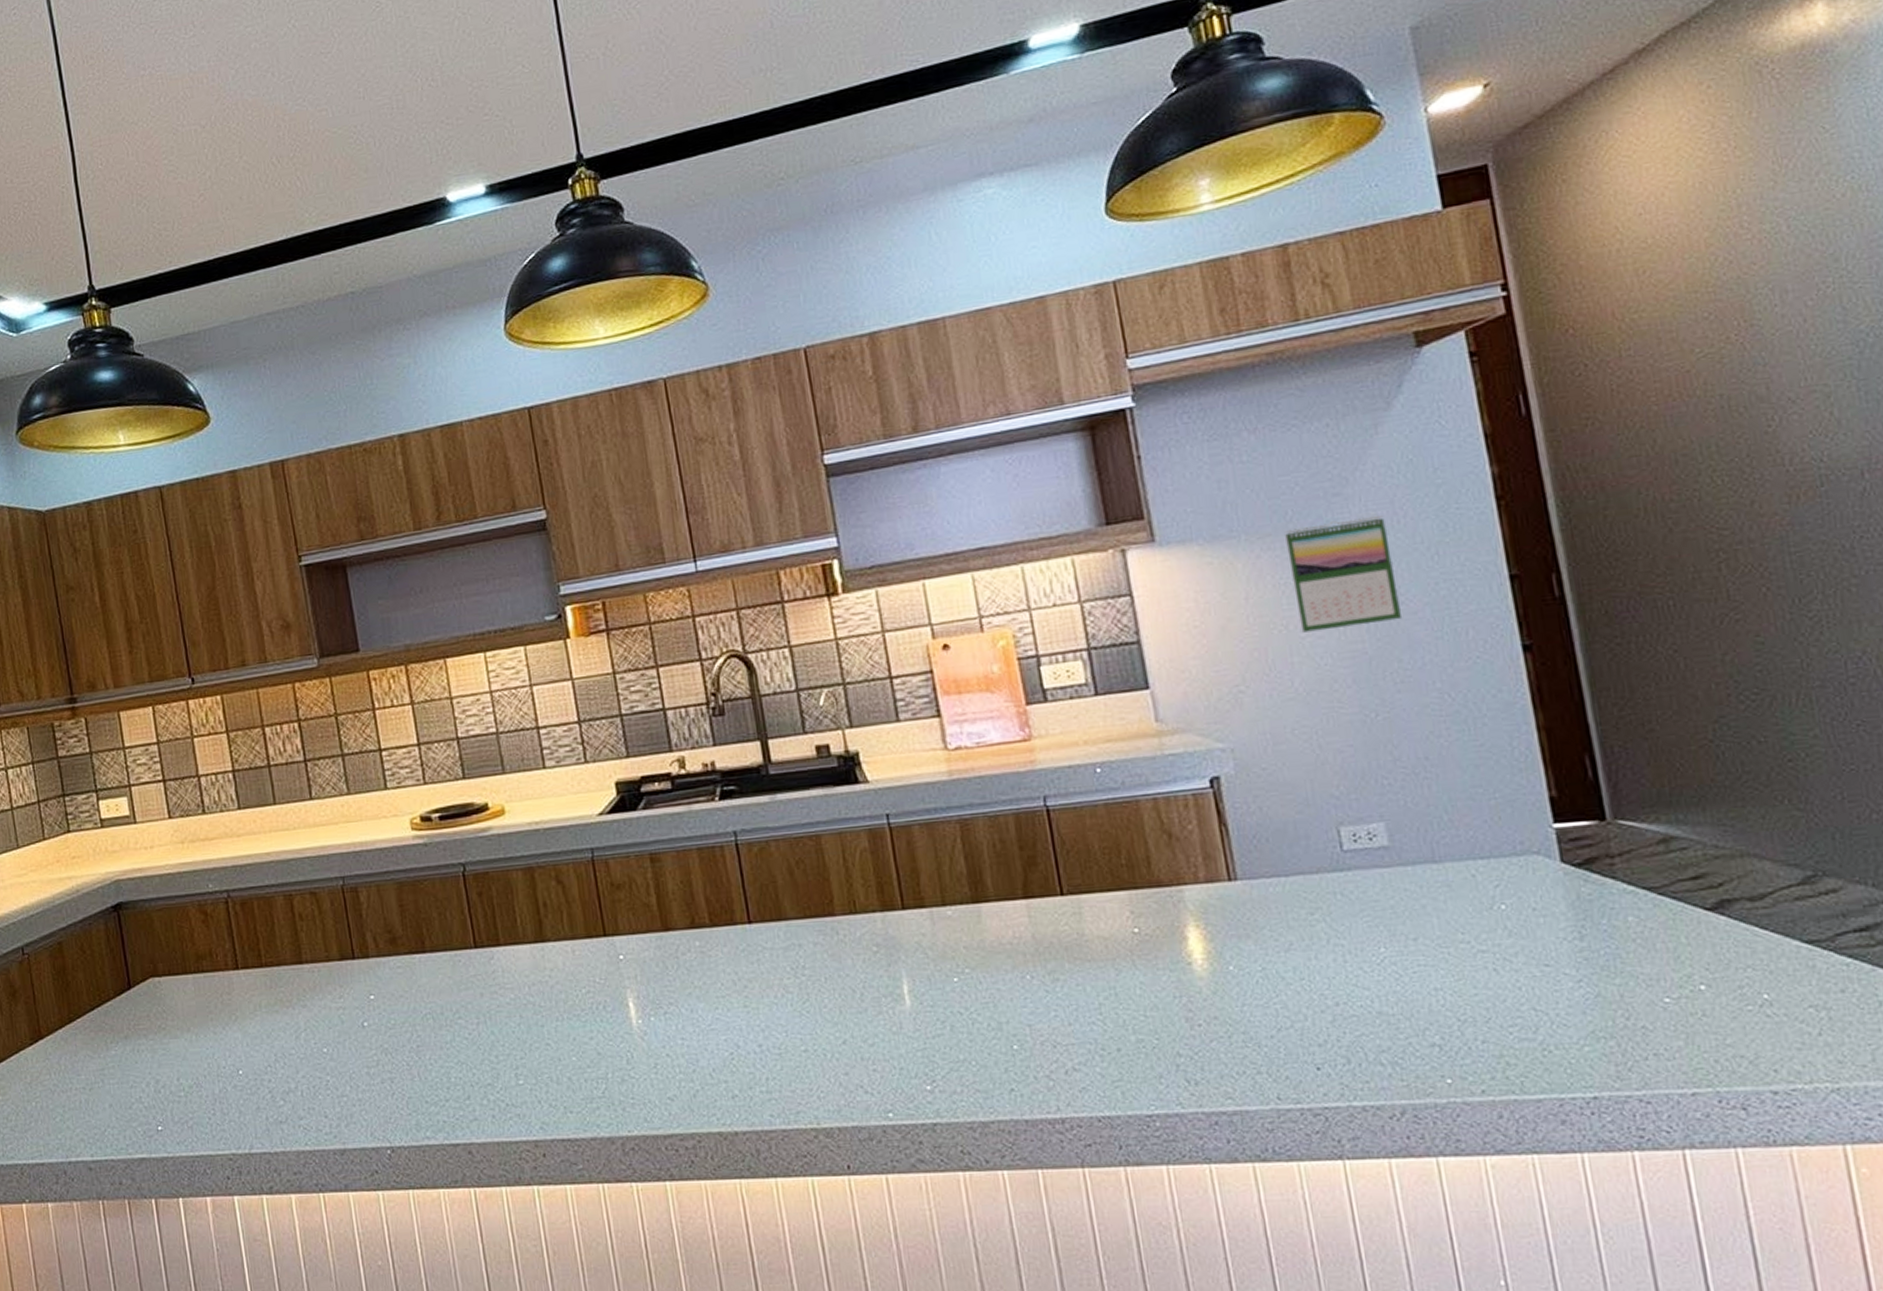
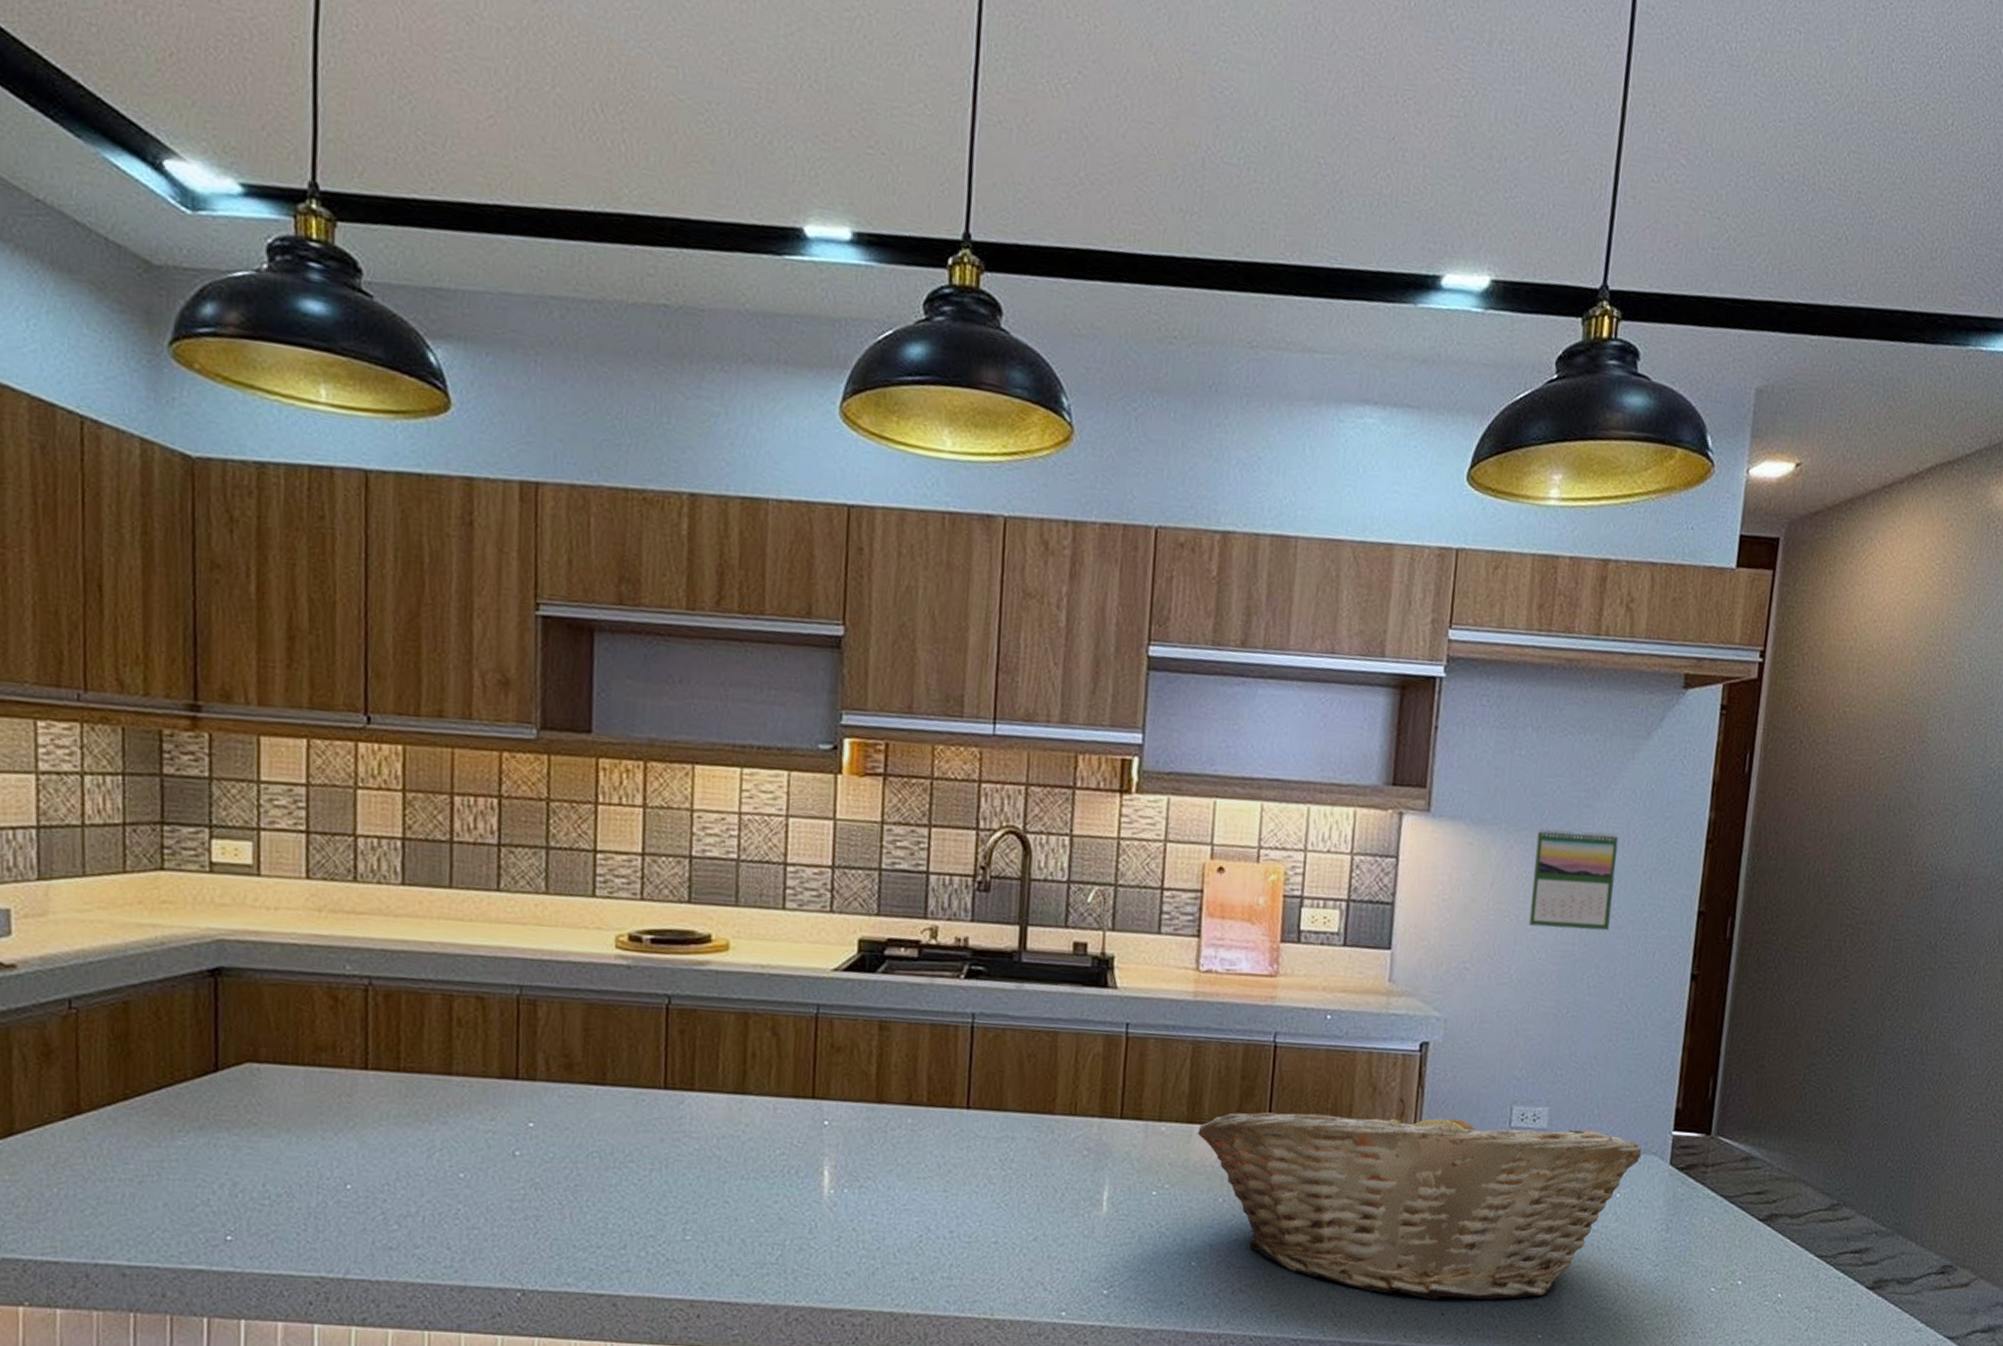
fruit basket: none [986,838,1521,1055] -> present [1197,1096,1642,1300]

